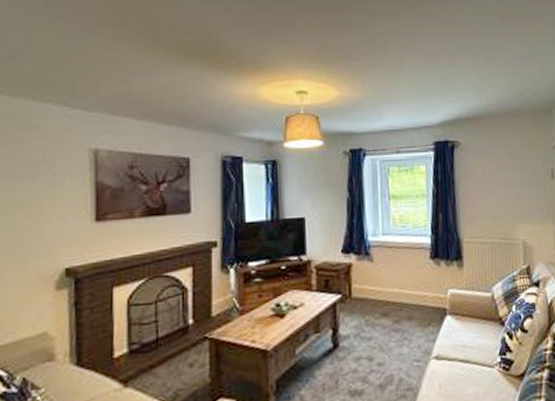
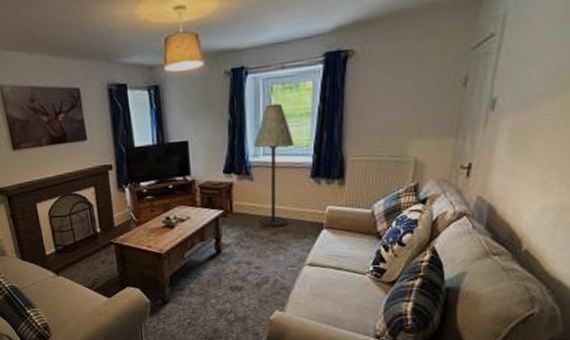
floor lamp: none [371,184,412,315] -> present [252,103,294,228]

